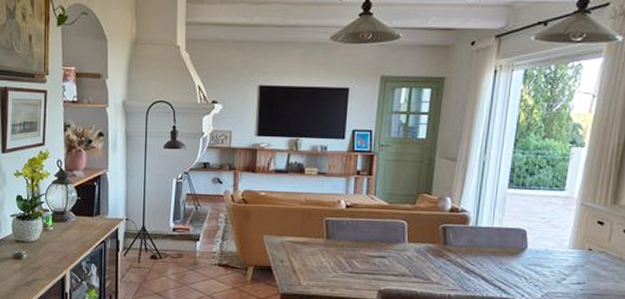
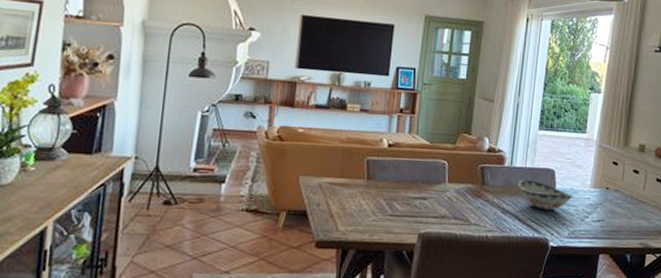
decorative bowl: none [484,240,548,272] -> present [518,180,573,211]

